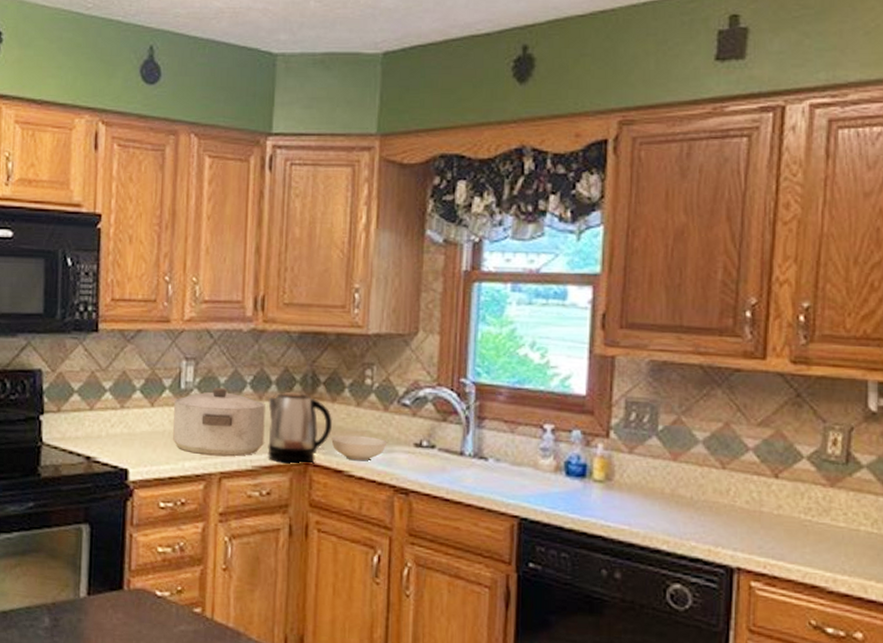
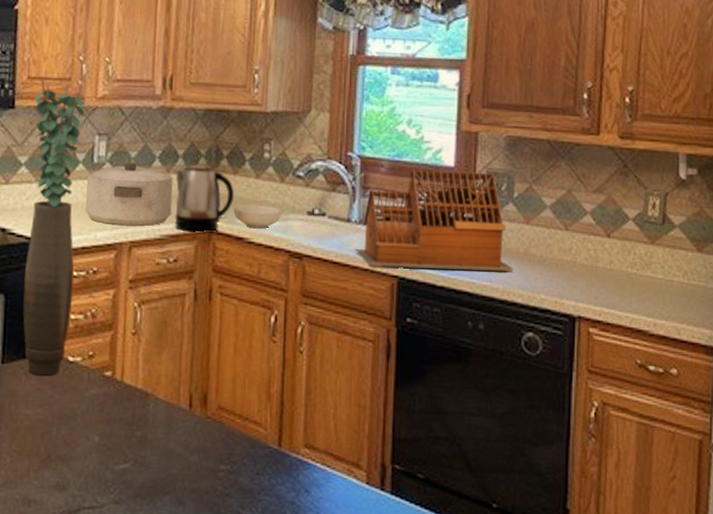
vase: none [108,299,172,610] -> present [23,78,85,376]
architectural model: none [467,397,657,515] -> present [354,169,513,272]

